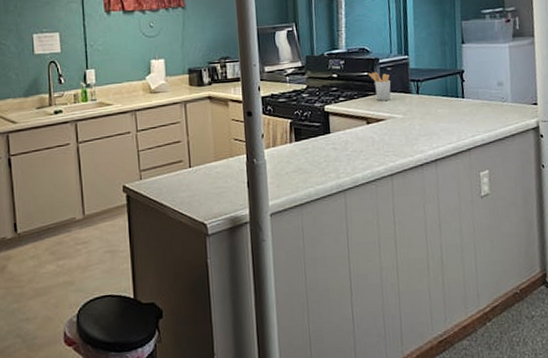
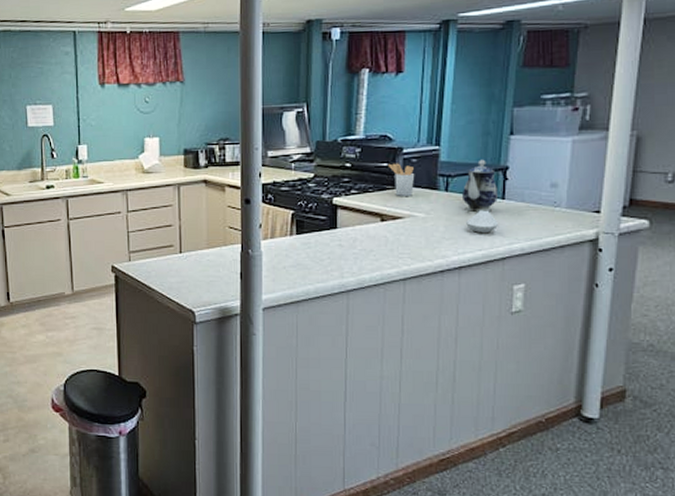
teapot: none [430,65,459,111] -> present [461,159,498,212]
spoon rest: none [436,108,462,128] -> present [466,210,498,233]

